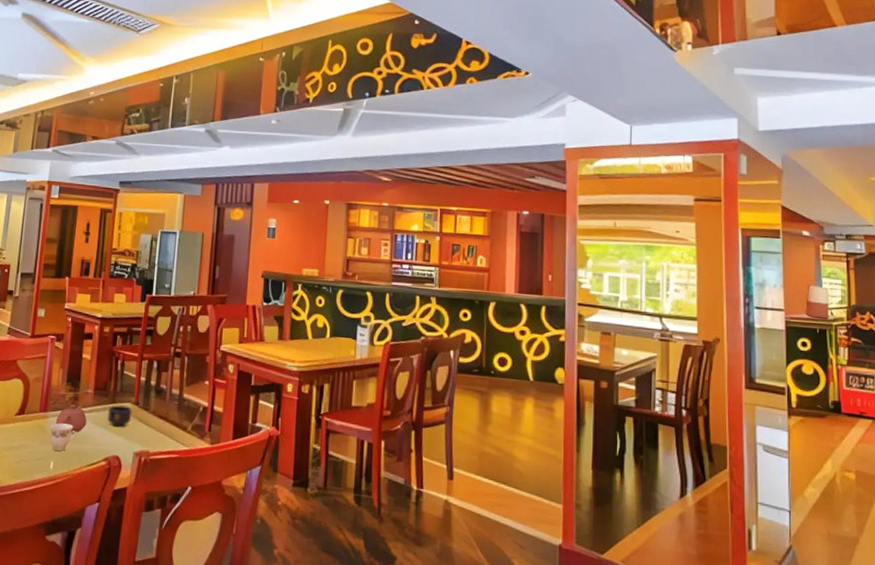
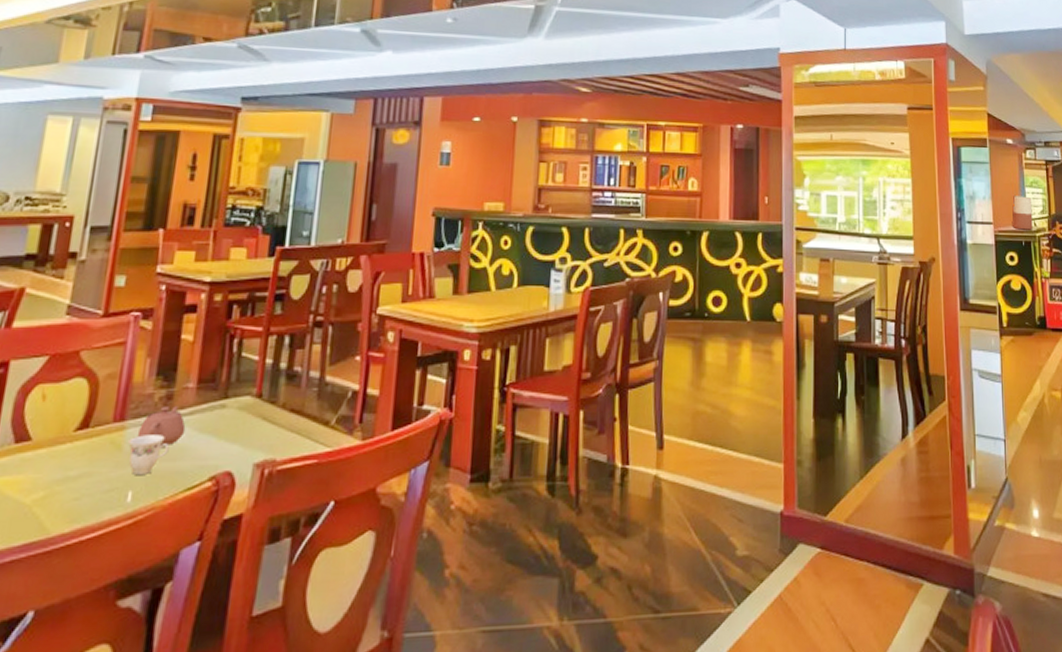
mug: present [107,404,132,427] -> none [216,399,253,430]

